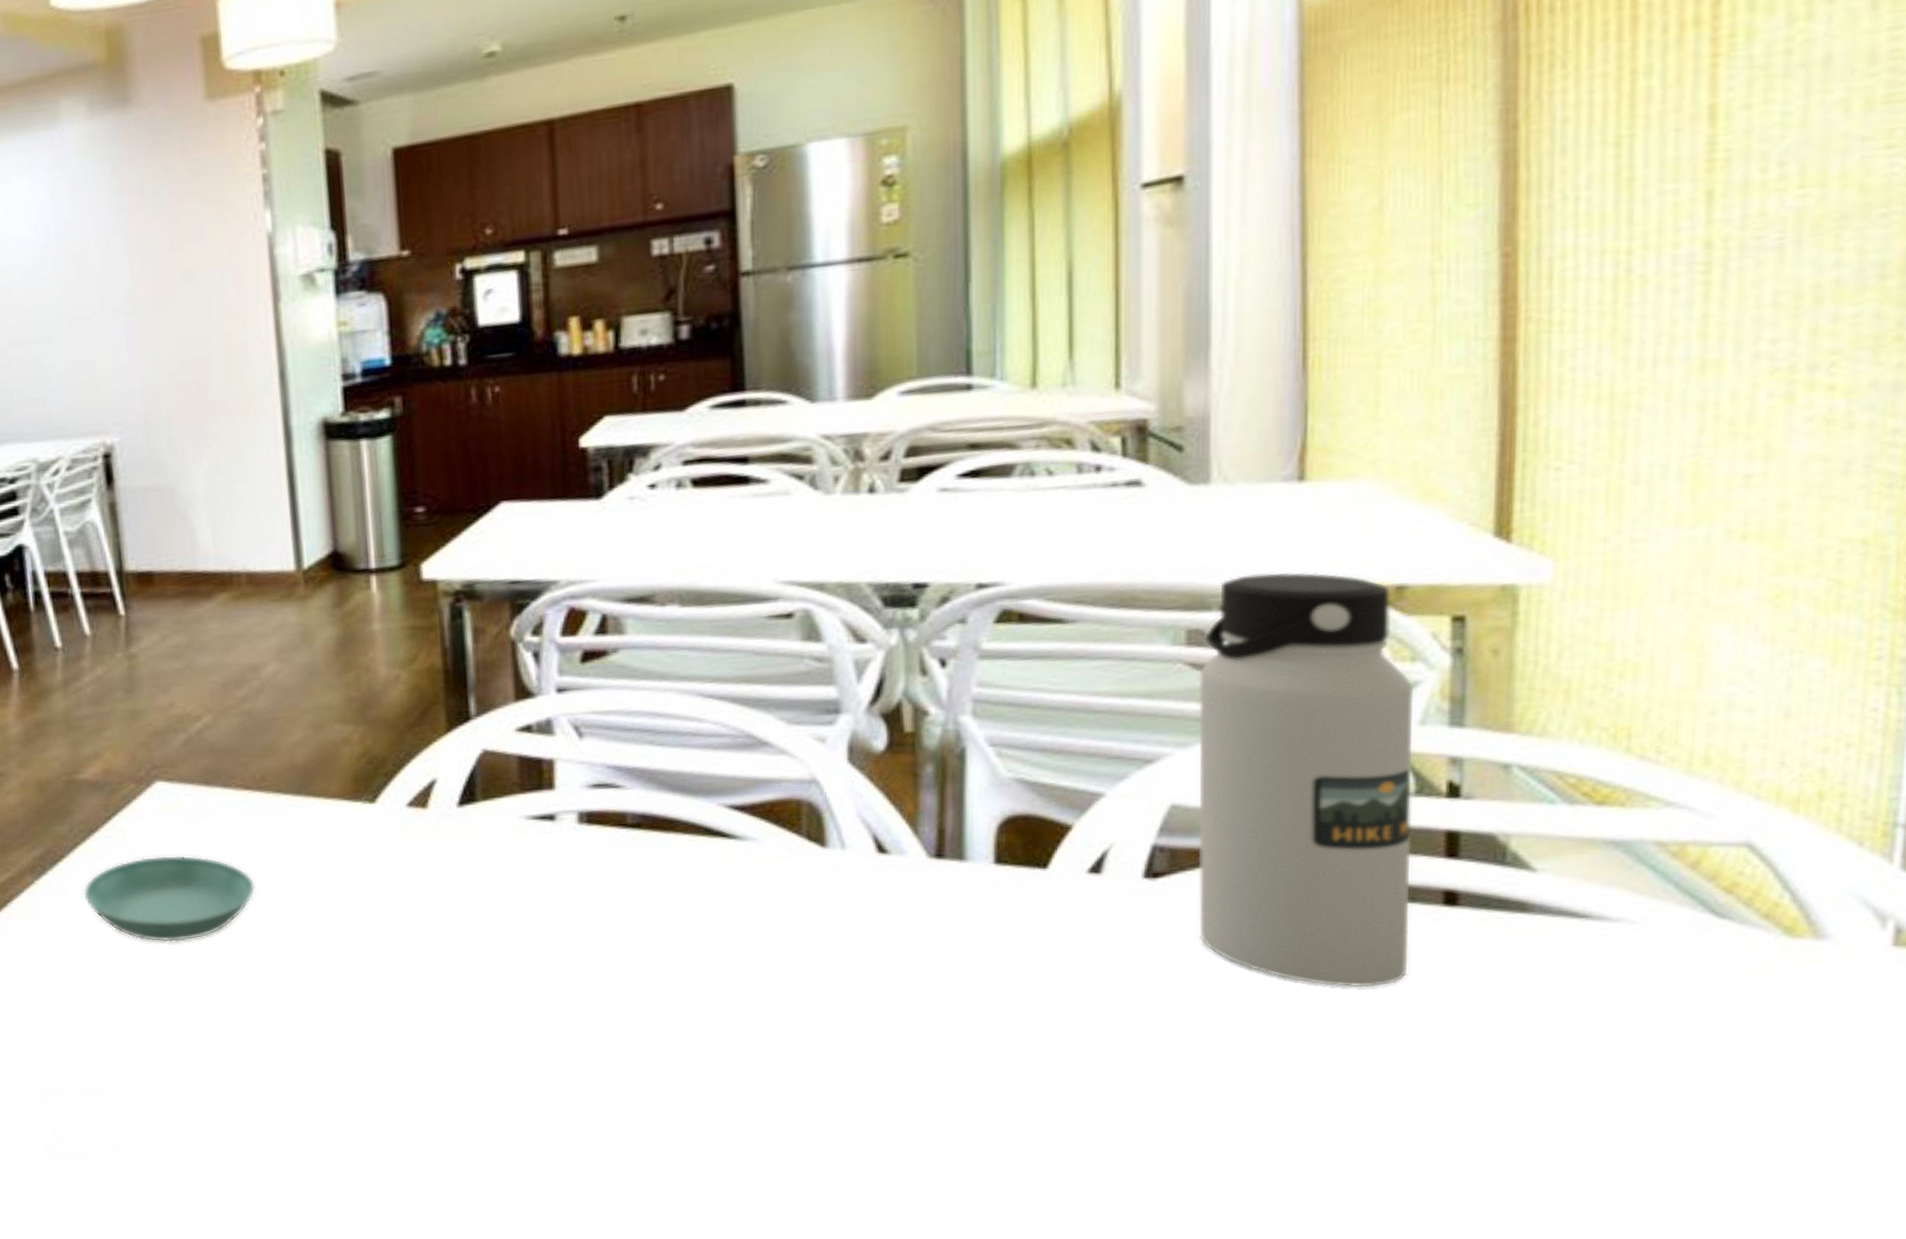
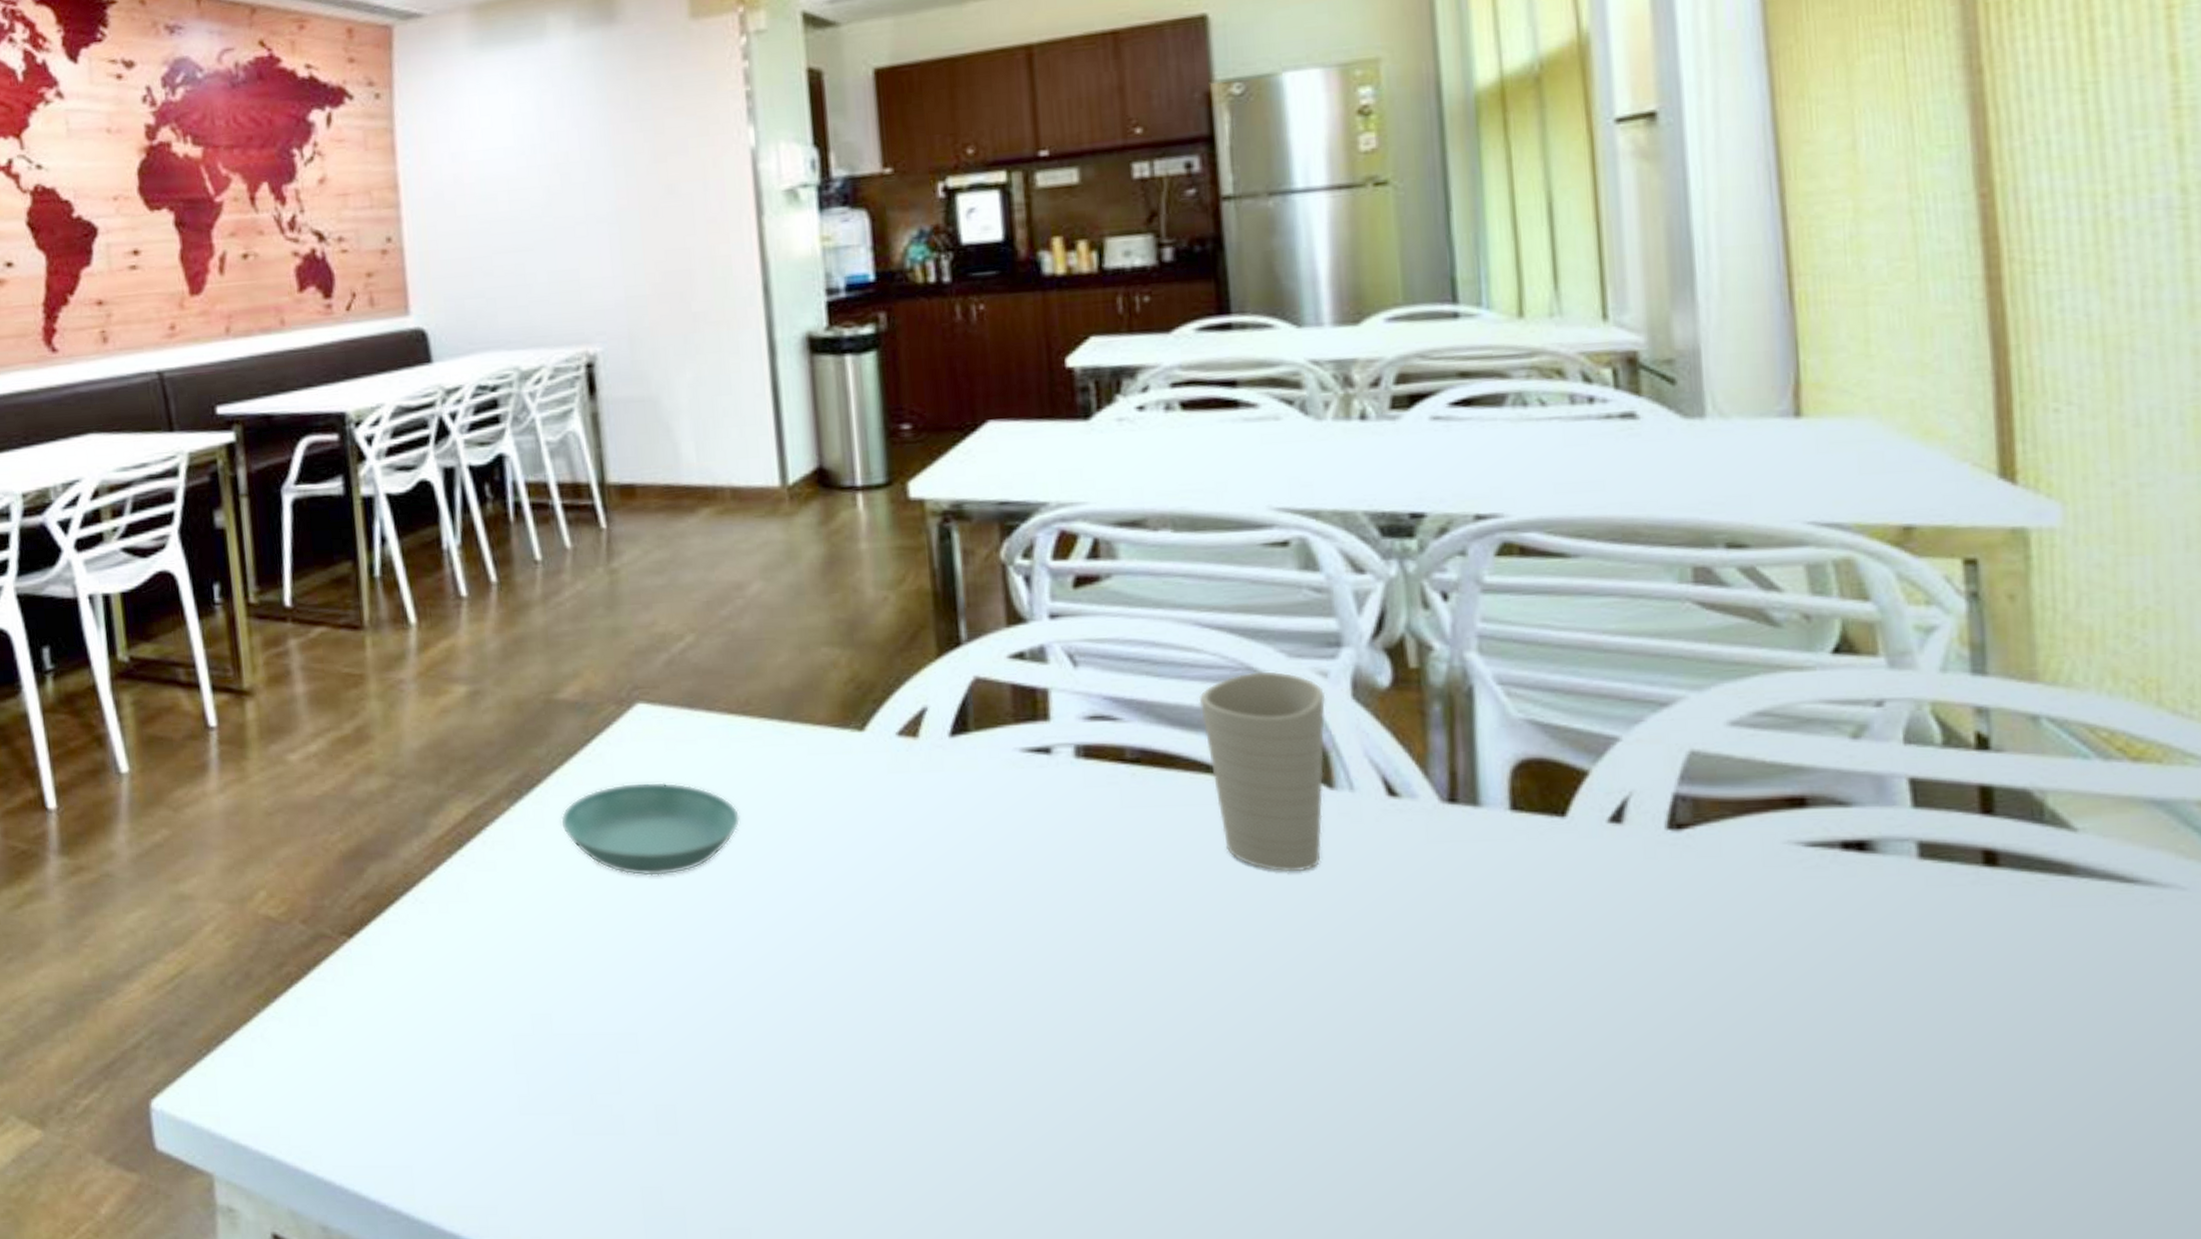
cup: none [699,738,823,926] -> present [1198,671,1326,872]
water bottle: present [1198,572,1415,988] -> none [1709,509,1953,954]

